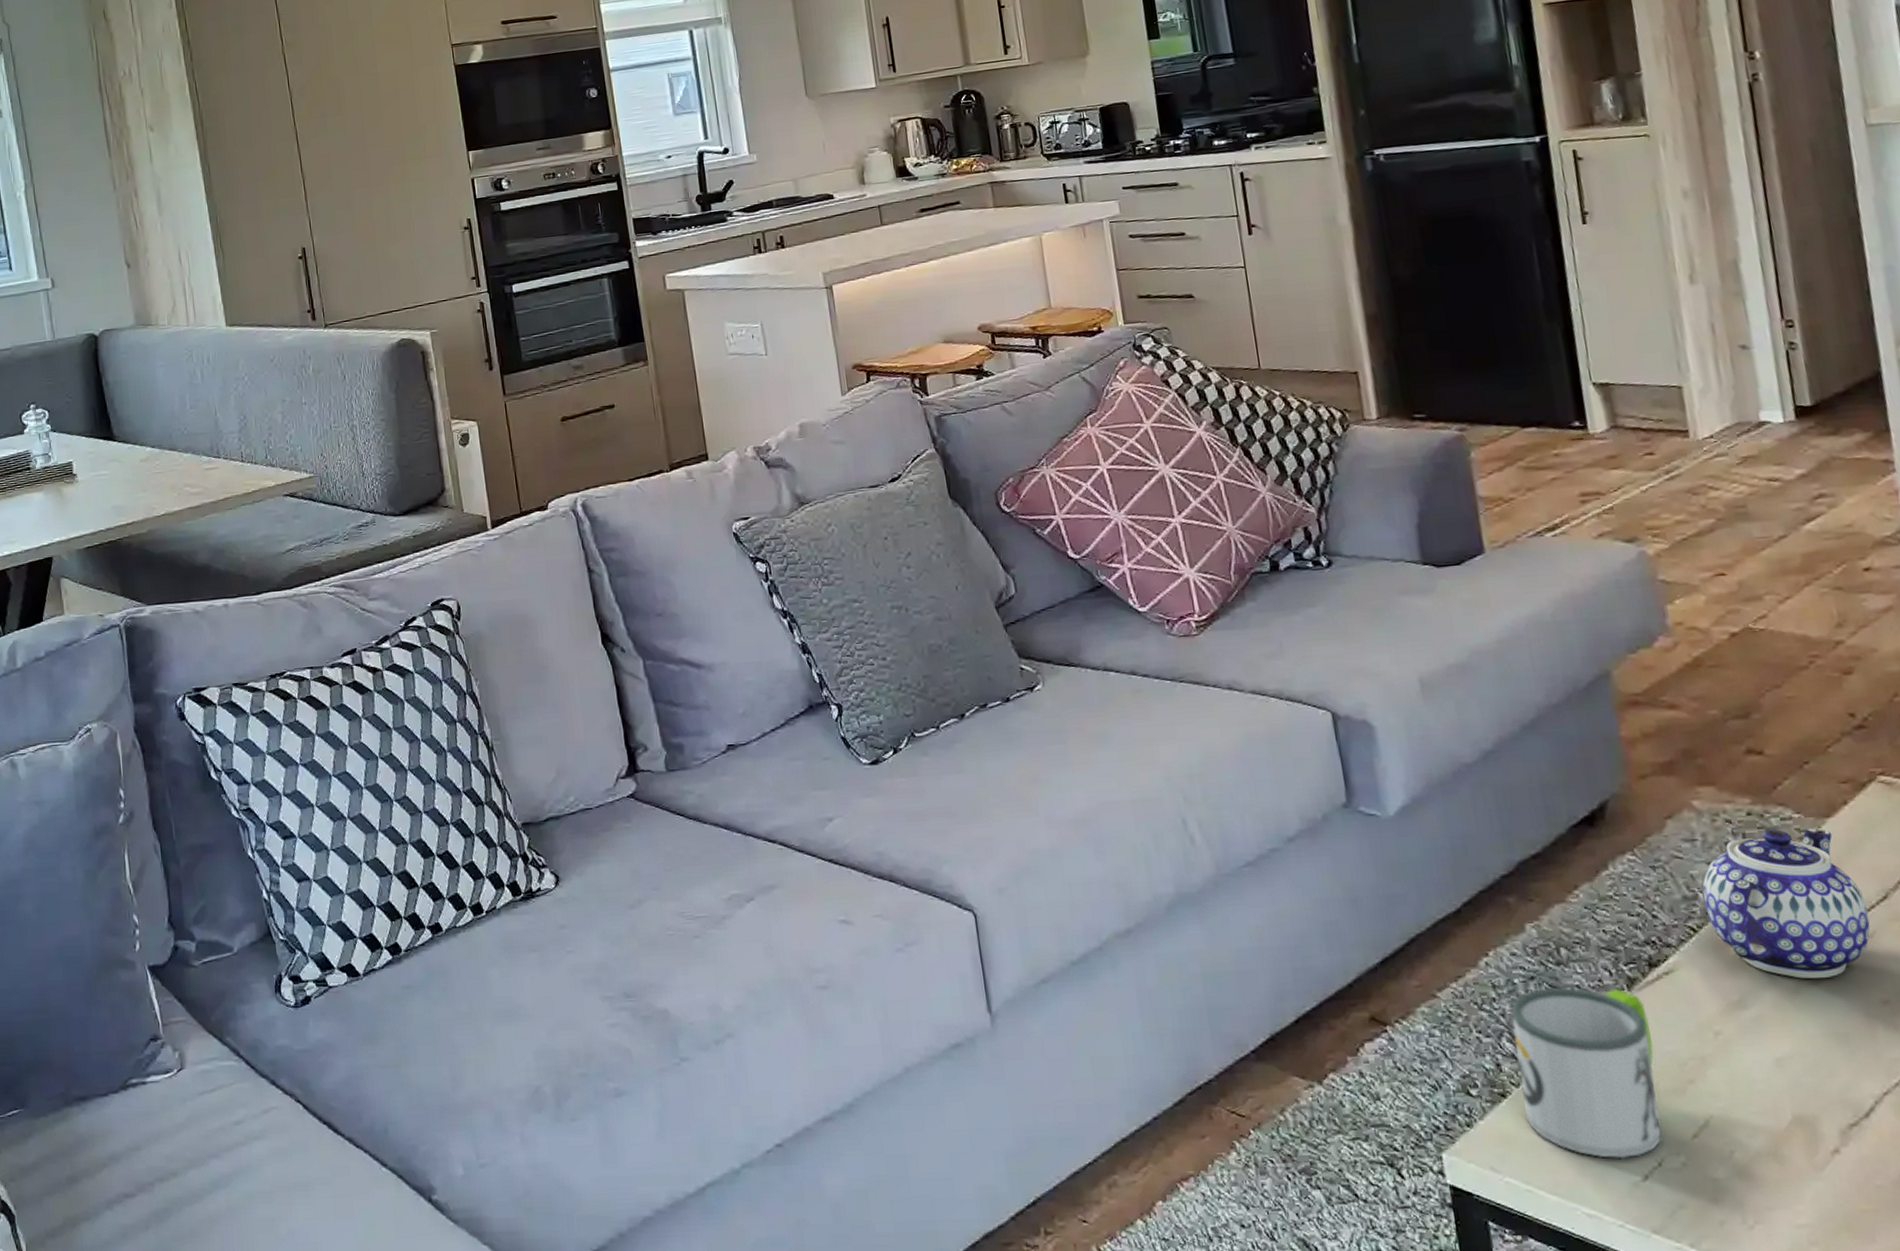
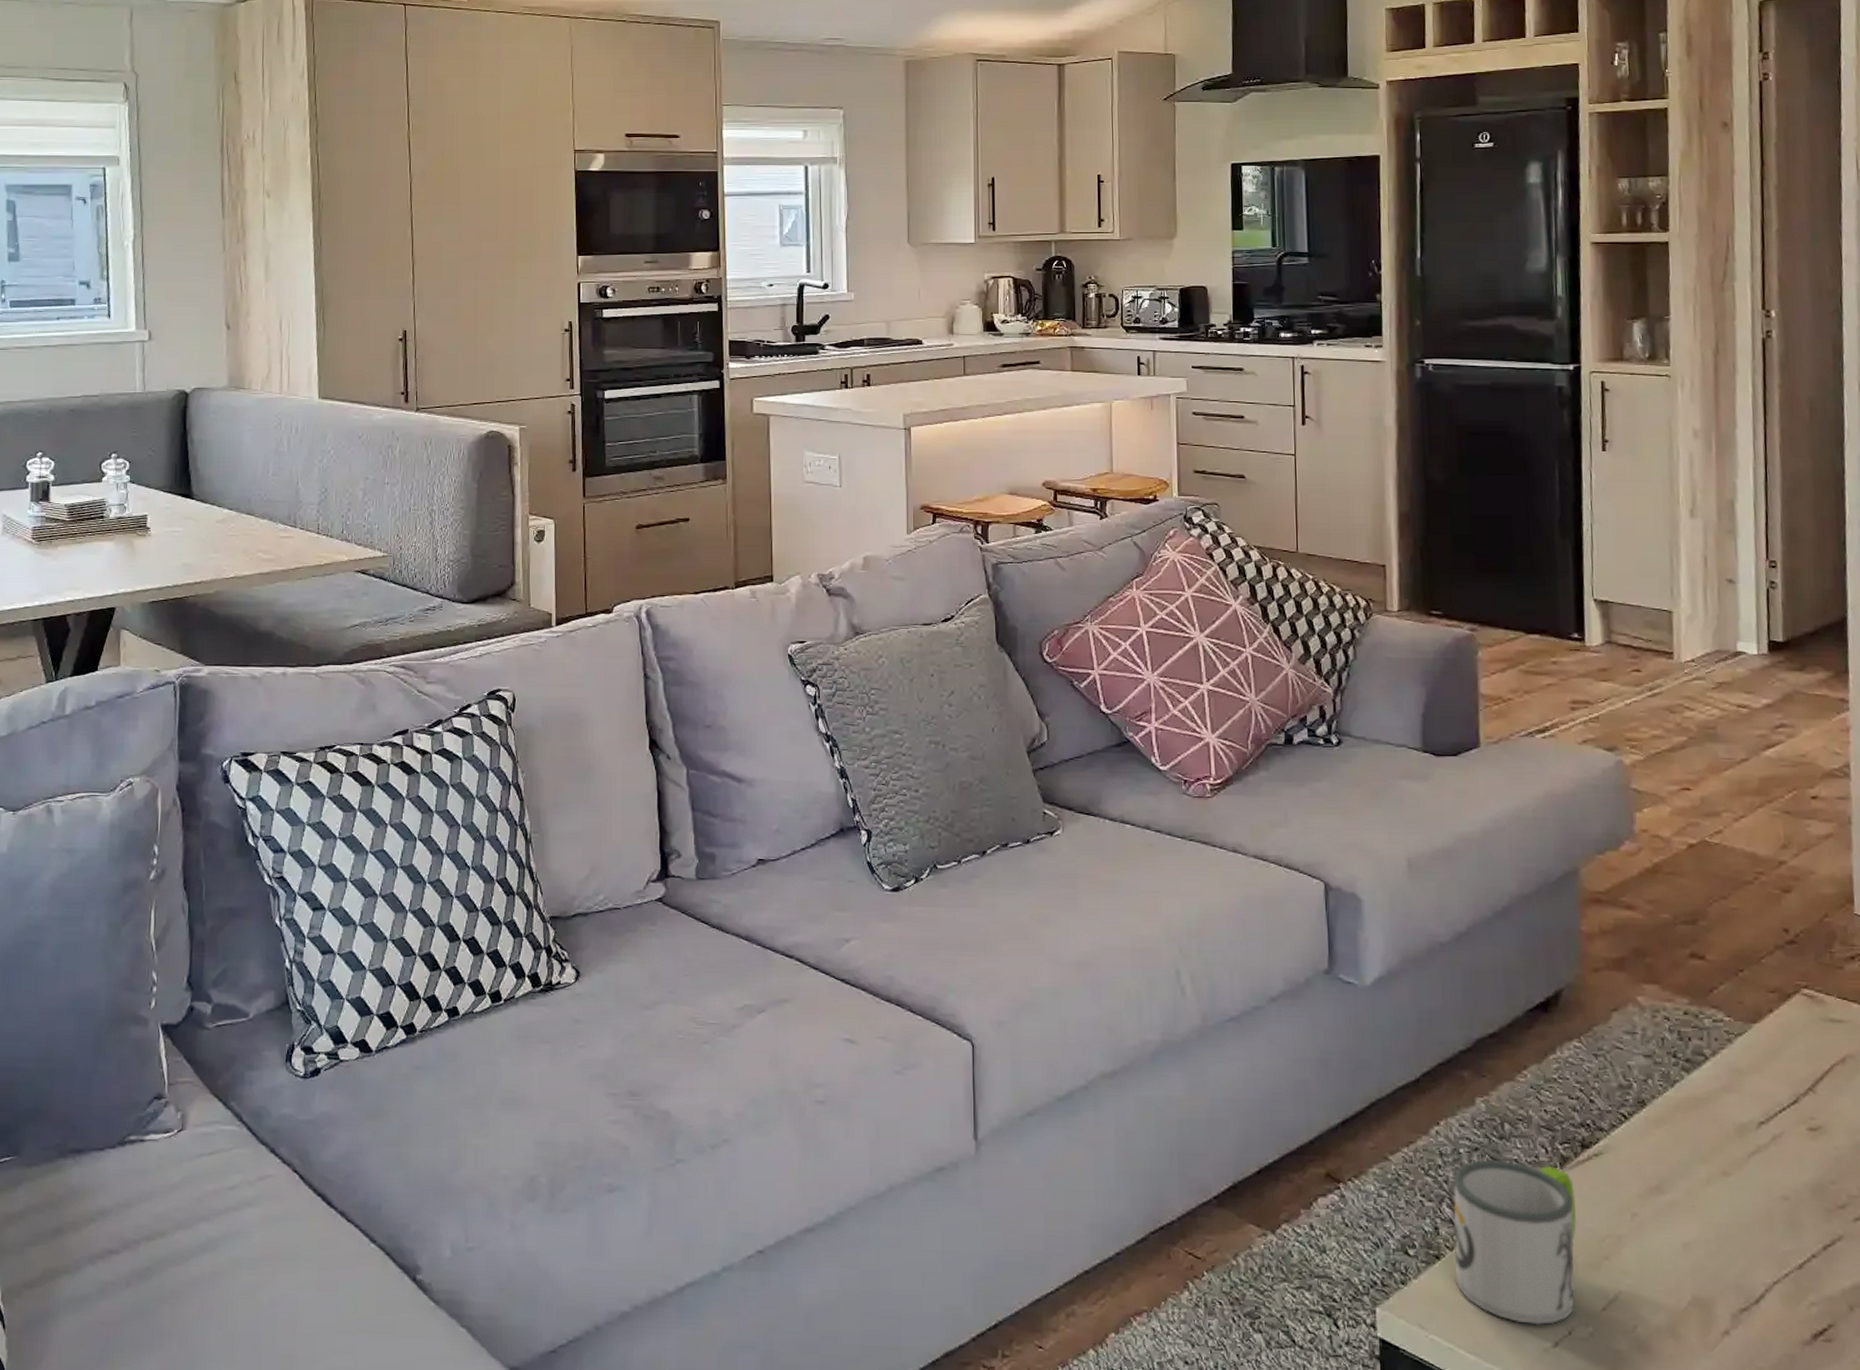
teapot: present [1702,827,1870,979] -> none [1637,1029,1780,1172]

